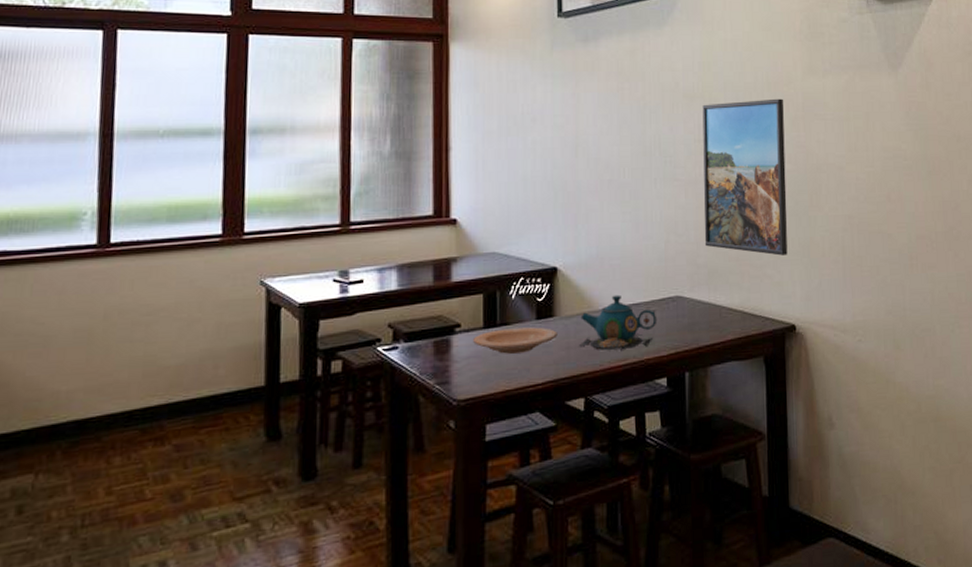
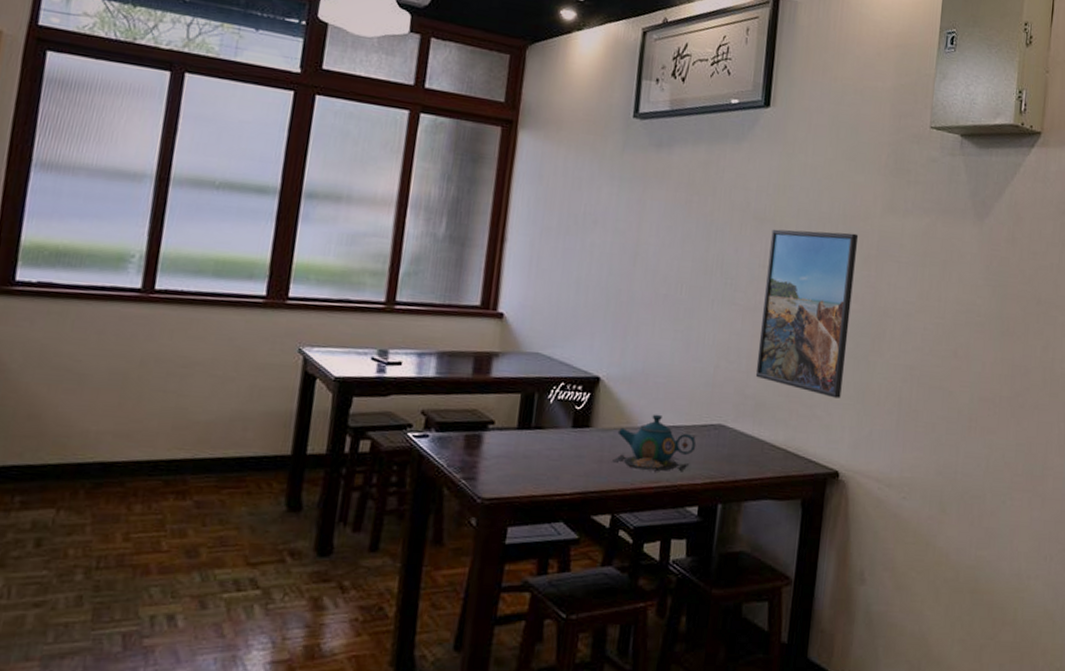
plate: present [473,327,558,354] -> none [505,432,592,460]

